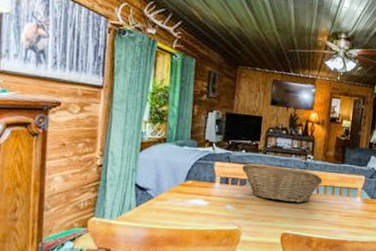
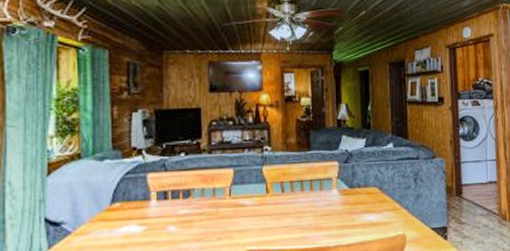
fruit basket: present [242,163,323,203] -> none [183,165,287,211]

